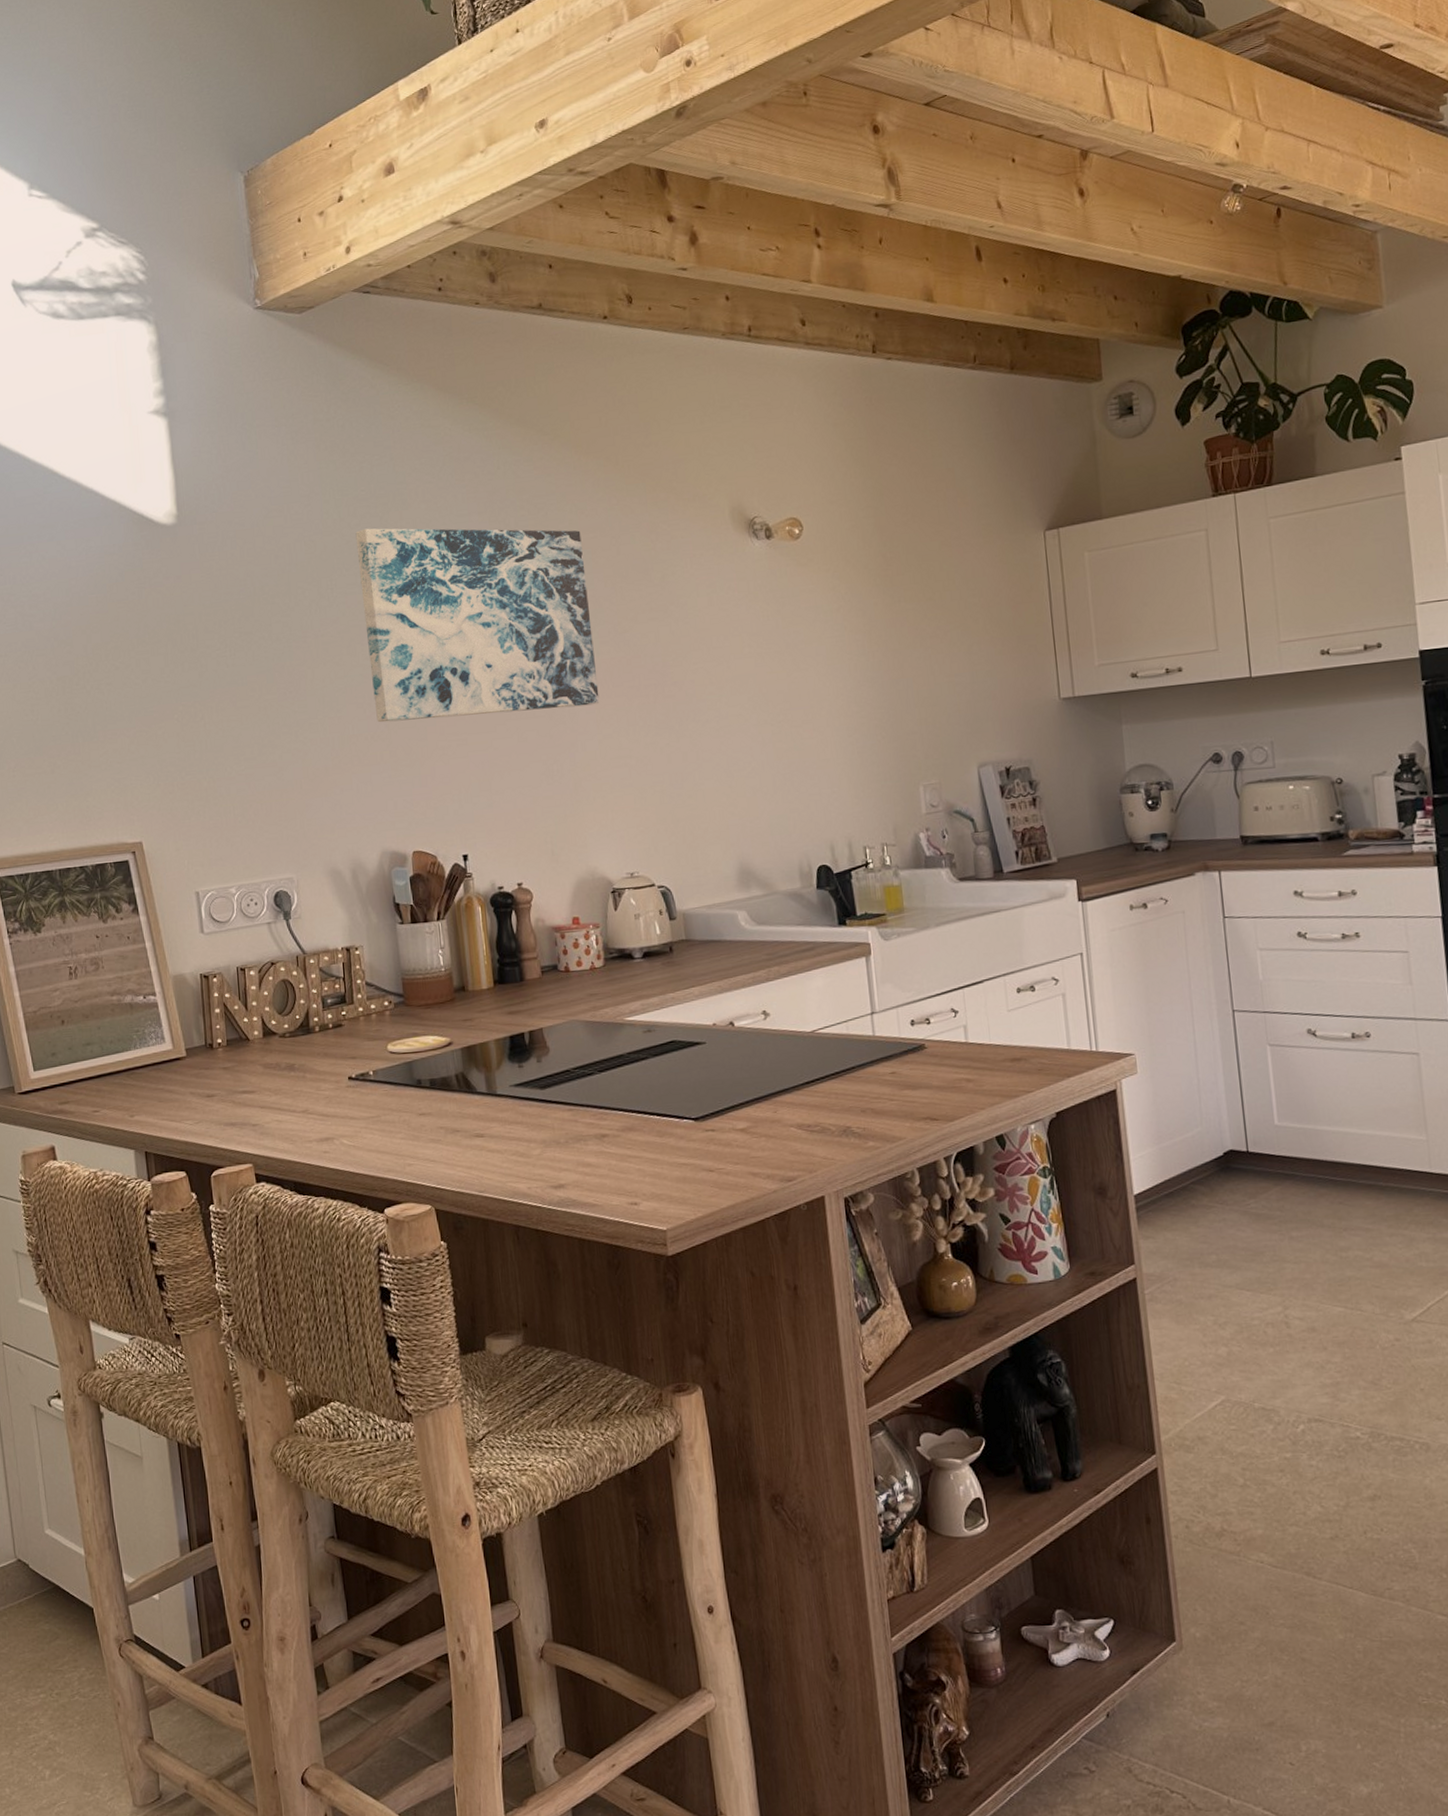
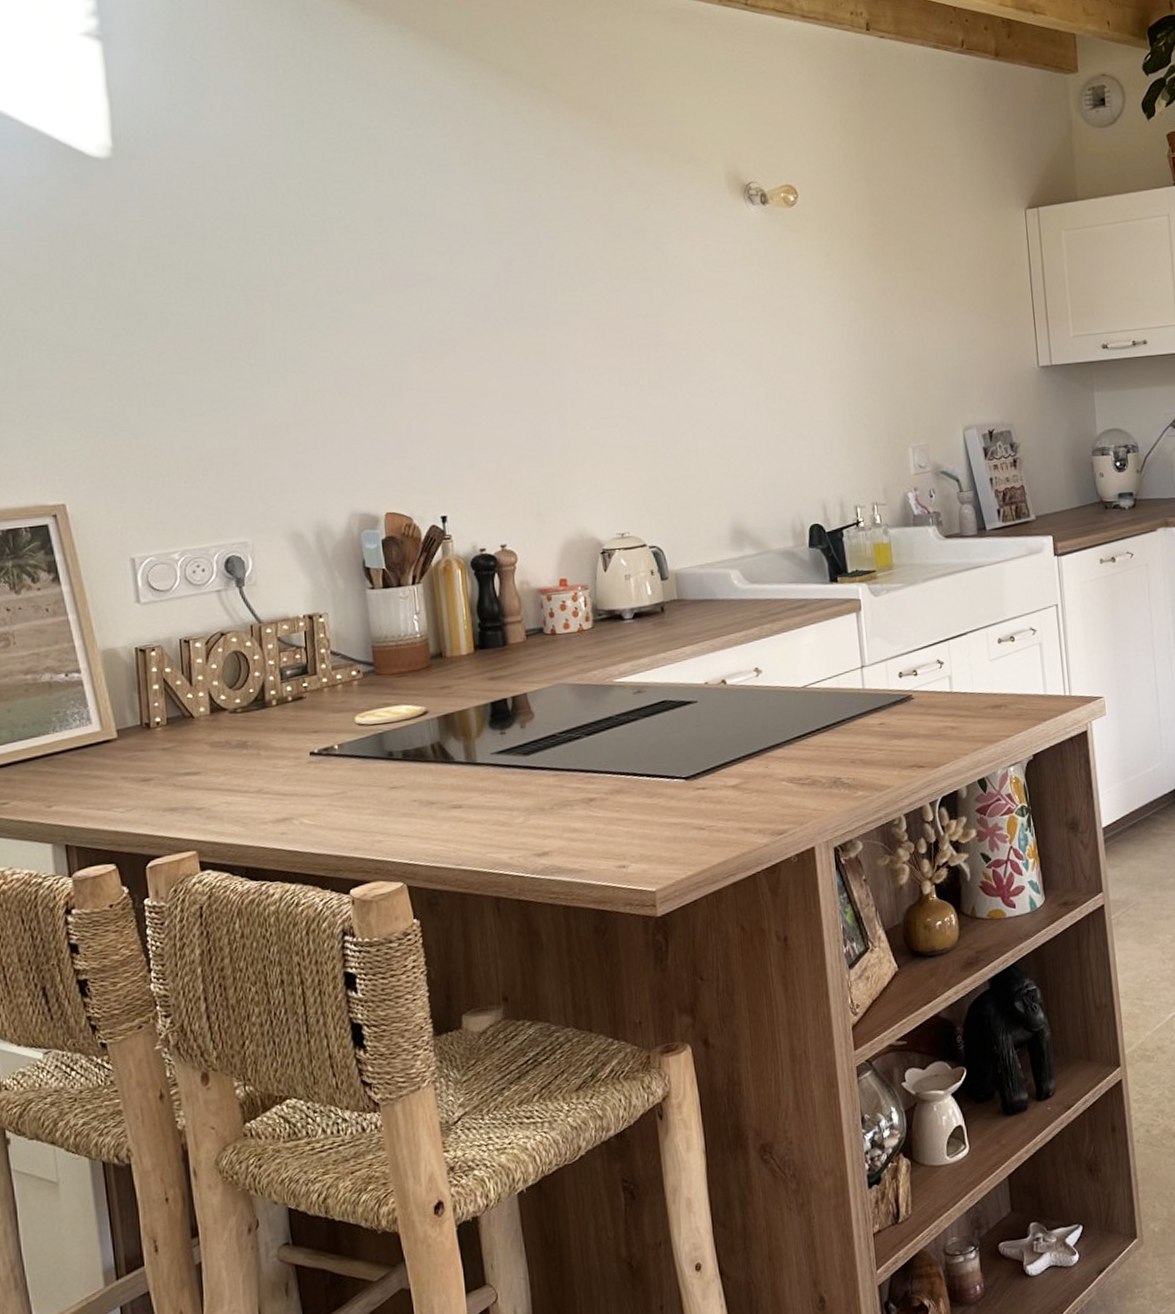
wall art: present [355,528,600,723] -> none [323,173,590,378]

